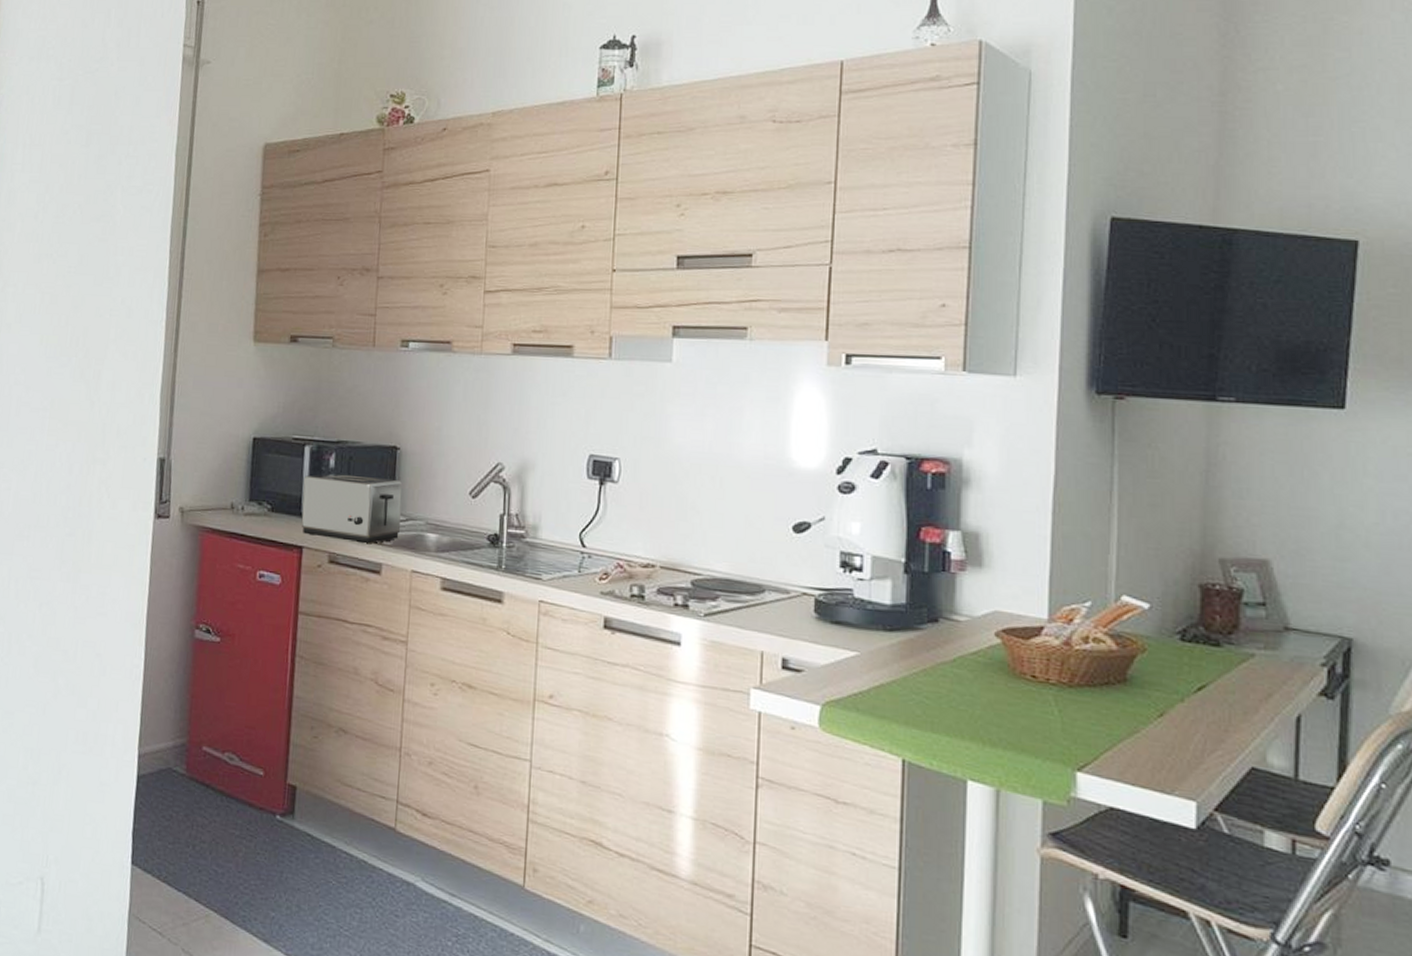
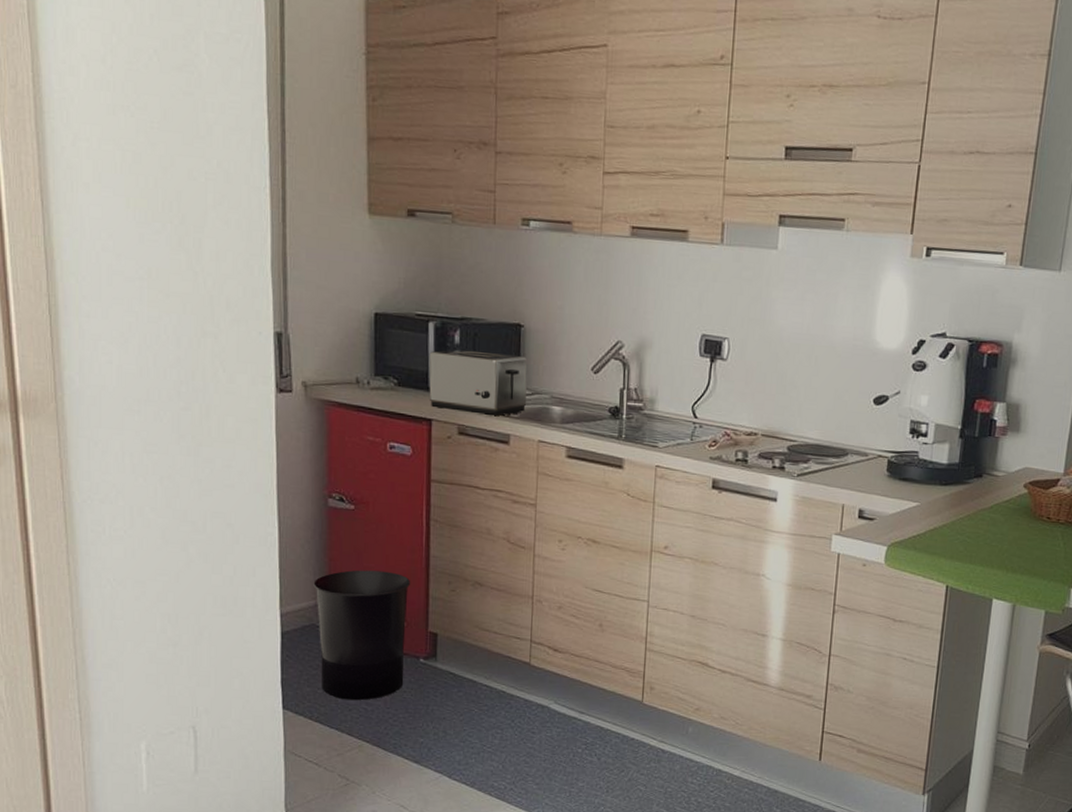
waste bin: none [172,709,272,860] -> present [313,569,411,700]

